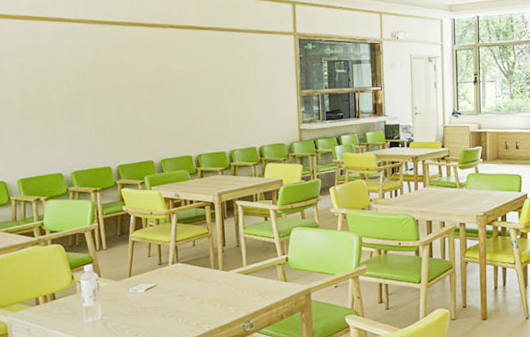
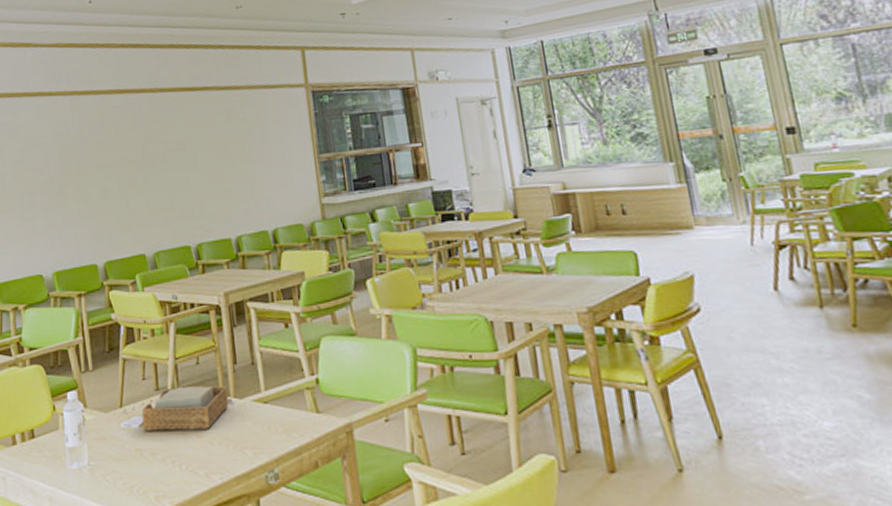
napkin holder: none [147,262,217,294] -> present [141,385,229,431]

